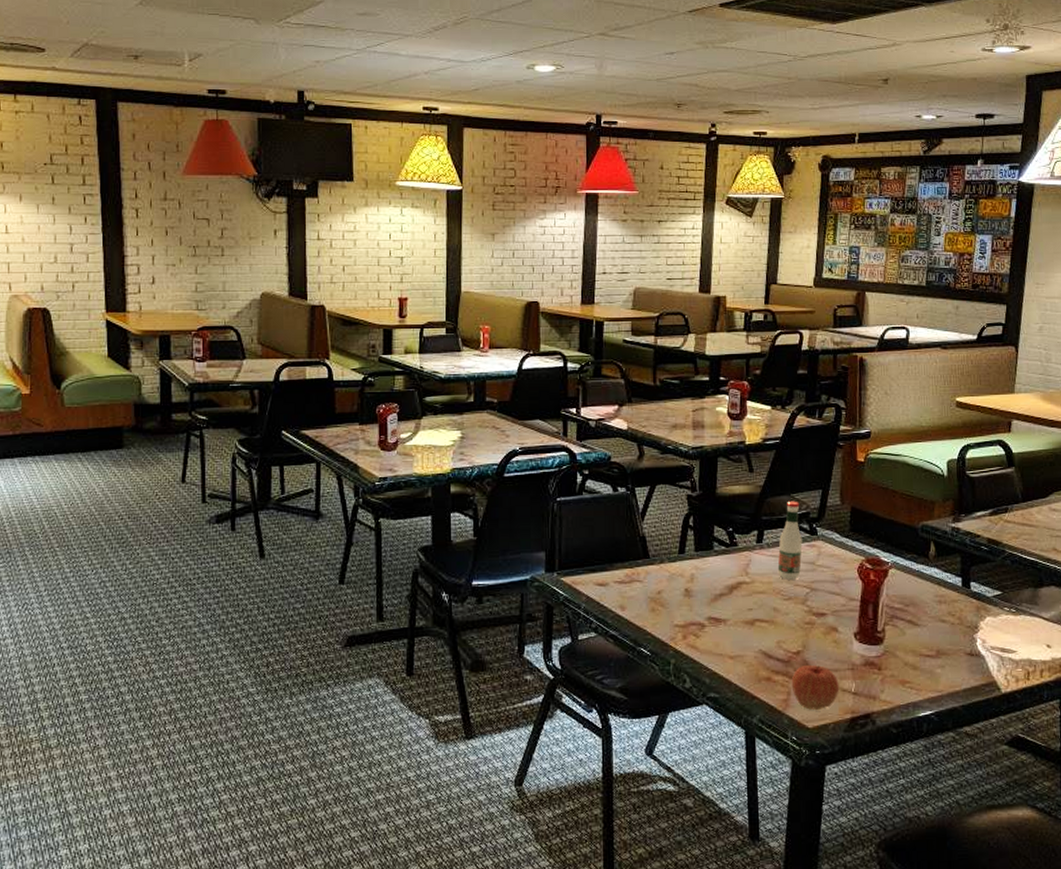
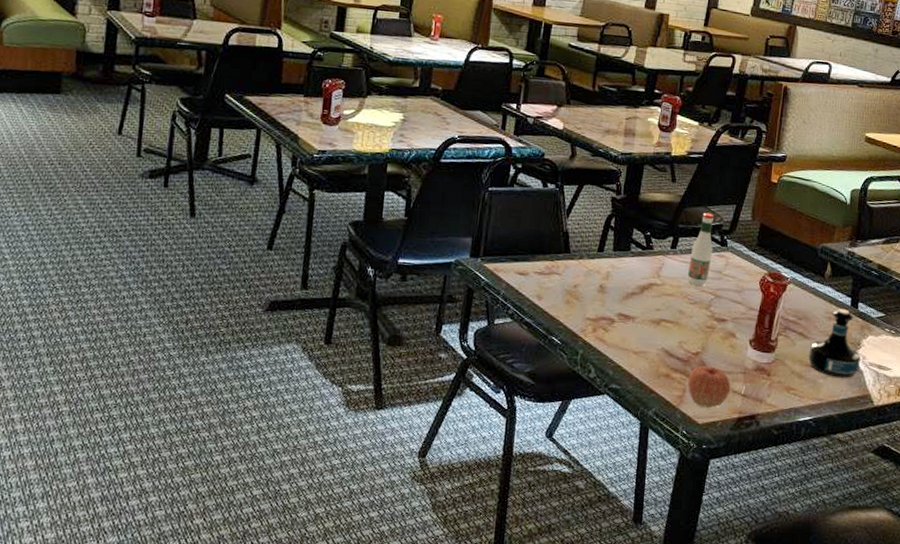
tequila bottle: none [921,590,980,666] -> present [808,309,861,378]

